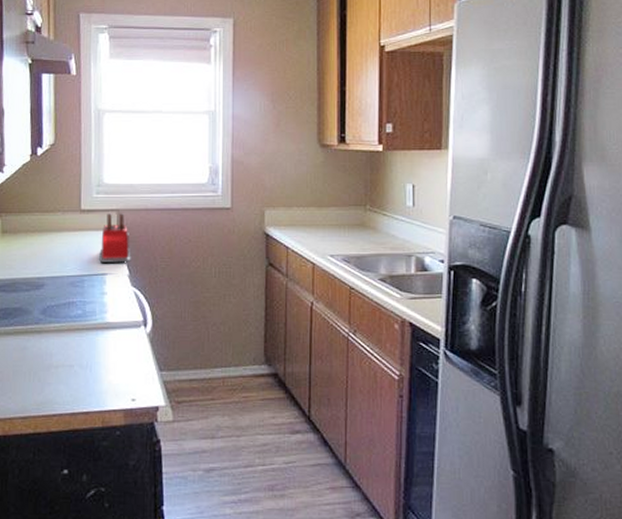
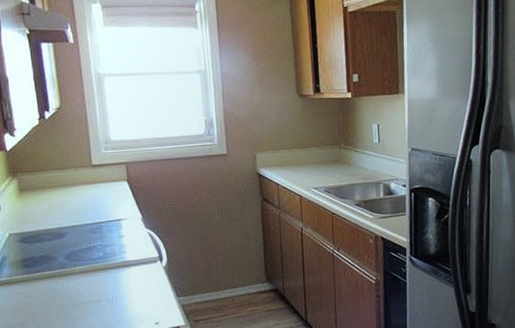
toaster: present [99,212,131,263] -> none [113,164,143,210]

